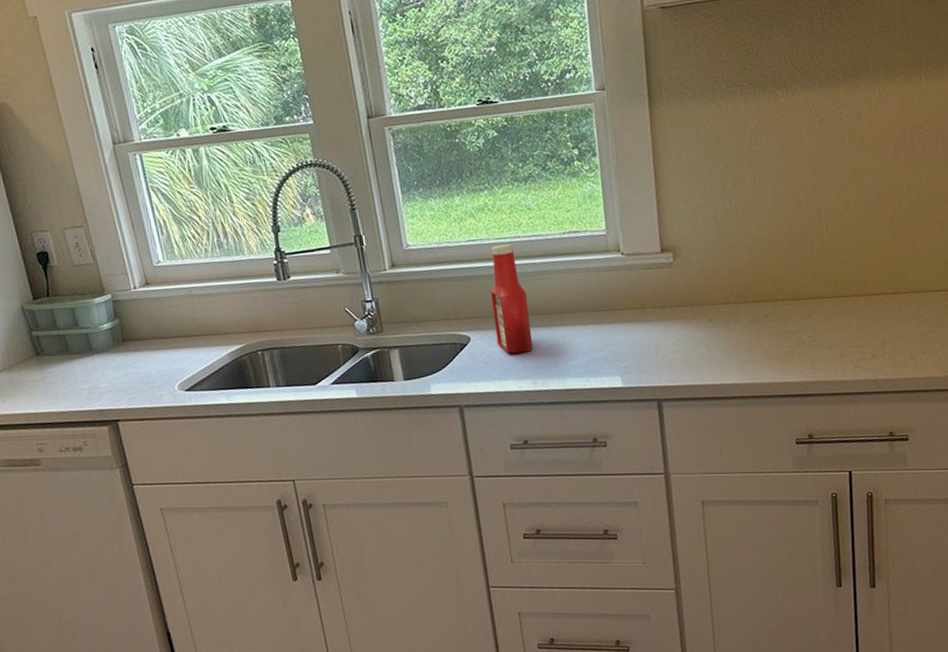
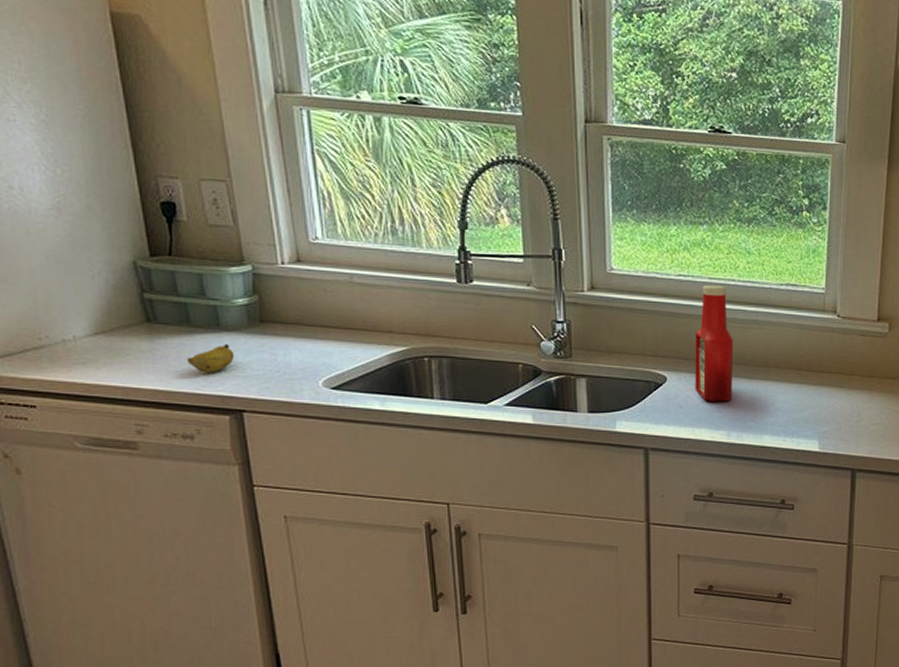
banana: none [70,364,106,392] -> present [187,343,235,373]

